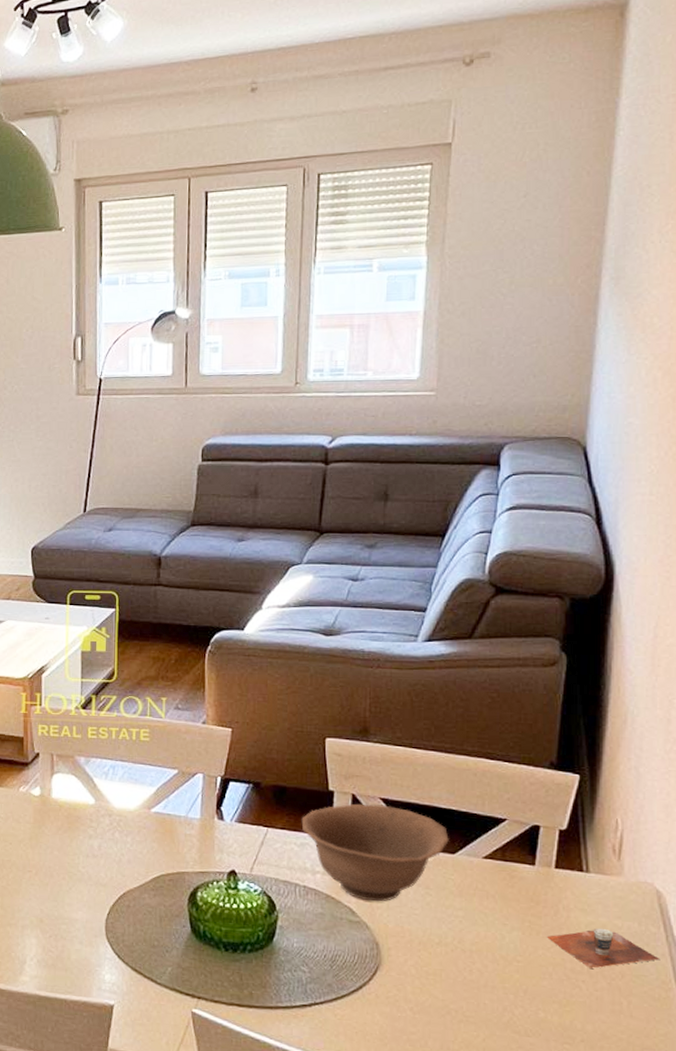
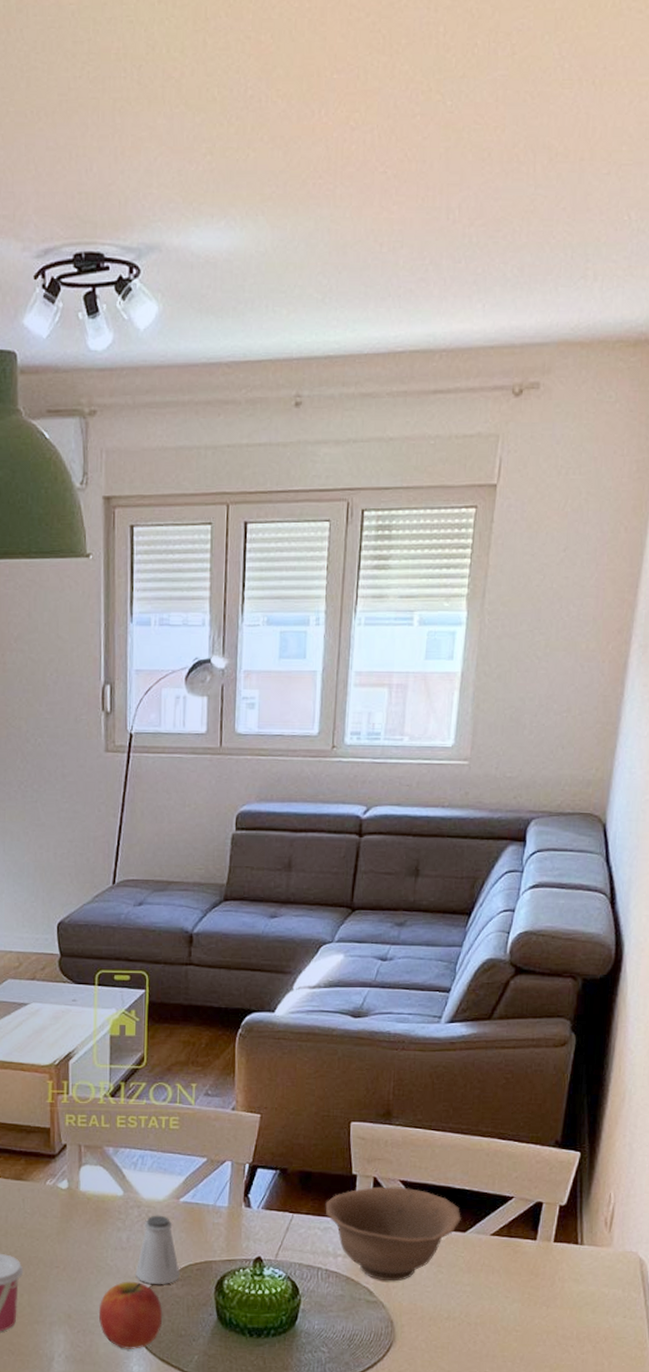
apple: none [70,888,135,958] -> present [98,1281,163,1349]
saltshaker: none [107,824,152,893] -> present [135,1215,180,1284]
cup: present [546,928,659,969] -> none [542,1296,638,1334]

